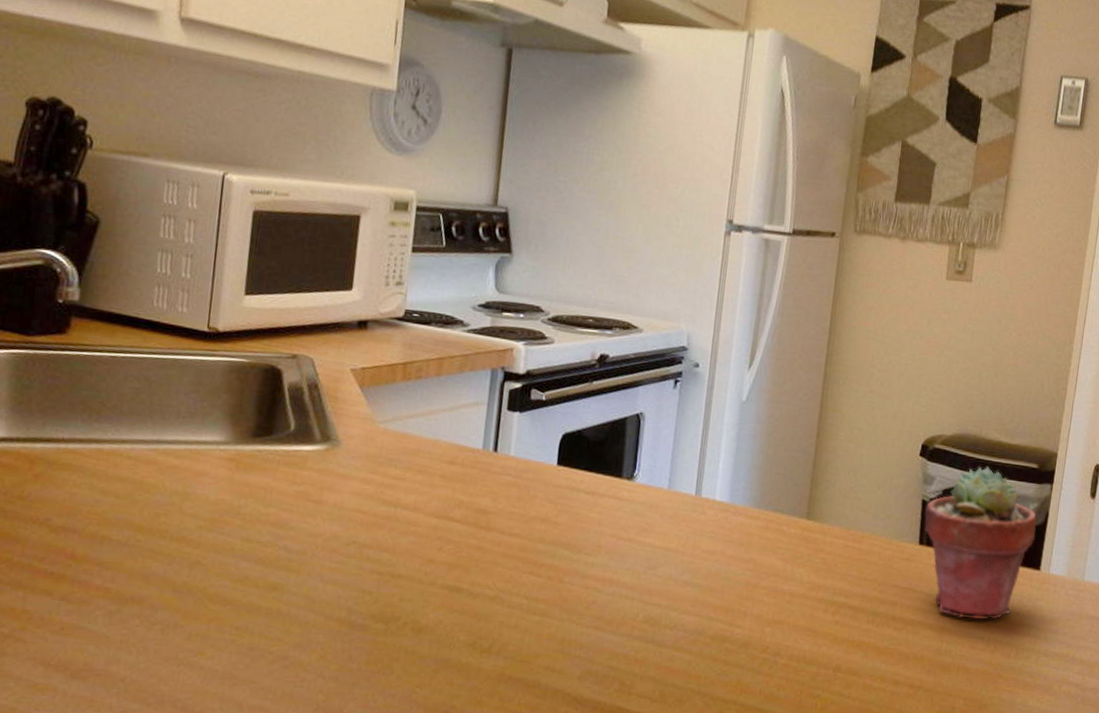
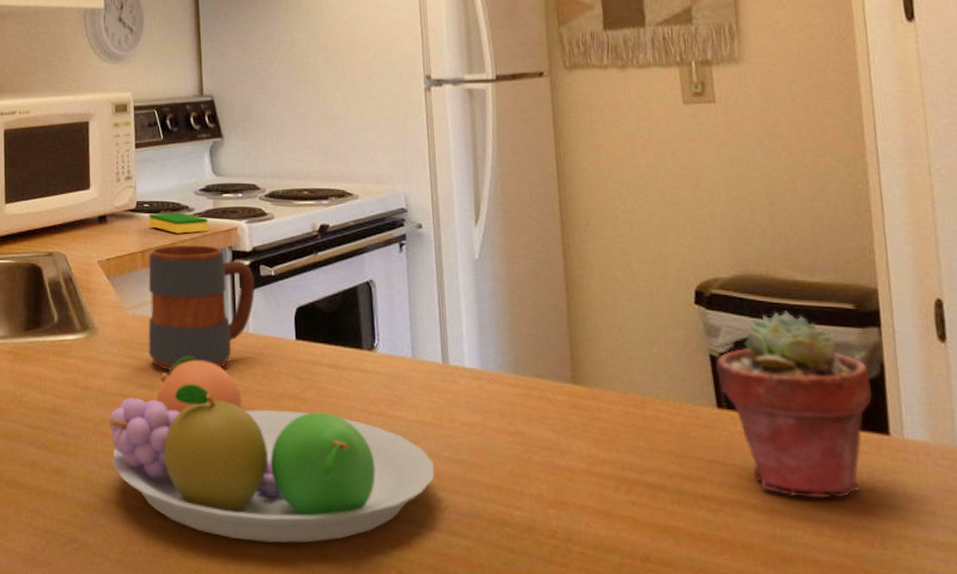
fruit bowl: none [340,475,672,659] -> present [108,356,435,543]
mug: none [396,360,524,489] -> present [148,245,255,371]
dish sponge: none [415,324,483,350] -> present [148,212,208,234]

